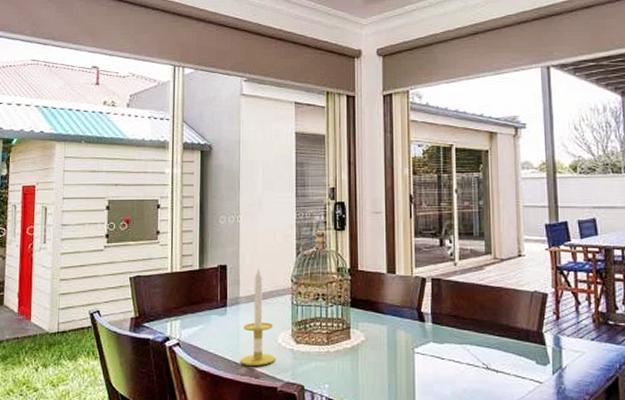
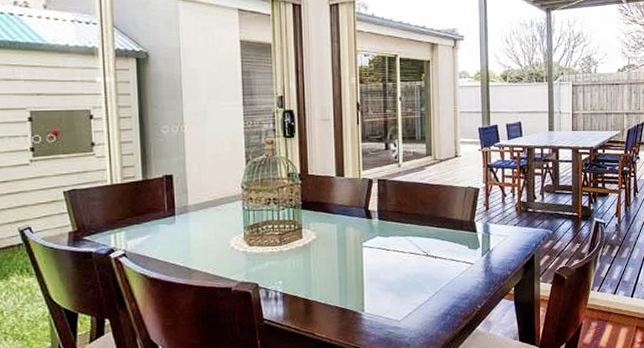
candle: present [241,268,276,366] -> none [193,176,229,270]

